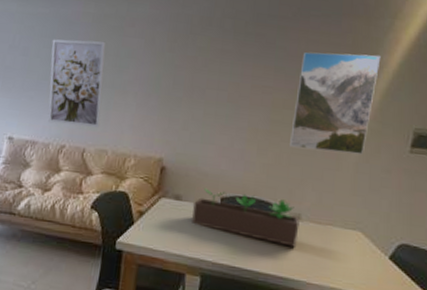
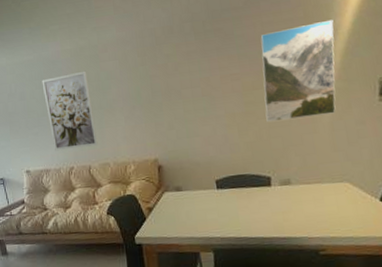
succulent planter: present [191,187,300,247] -> none [192,170,292,210]

